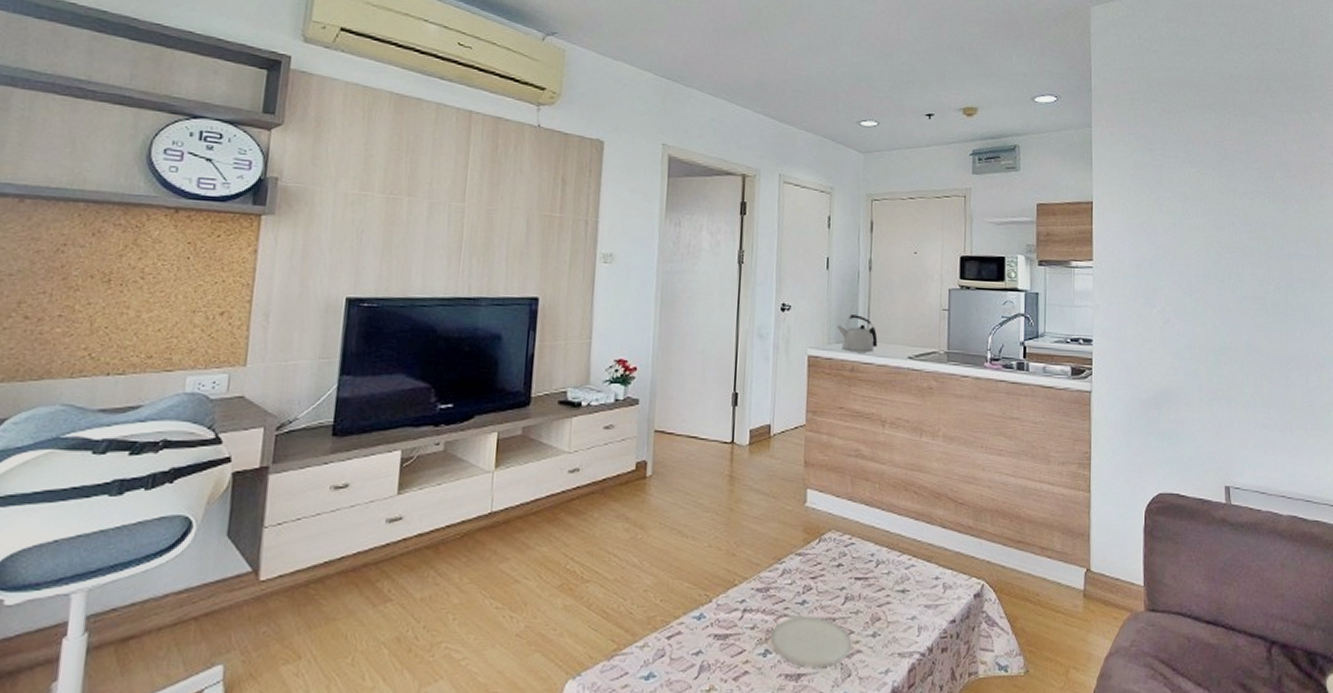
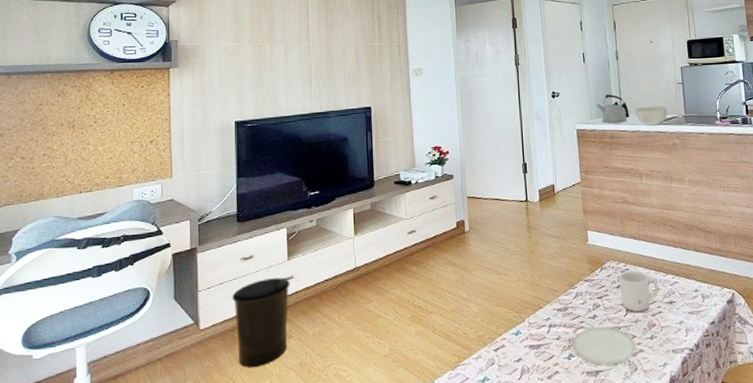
waste bin: none [310,517,398,638] -> present [232,278,290,367]
mug: none [840,546,890,601] -> present [618,270,659,313]
bowl: none [885,335,926,362] -> present [635,106,668,127]

